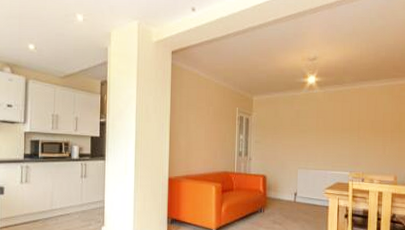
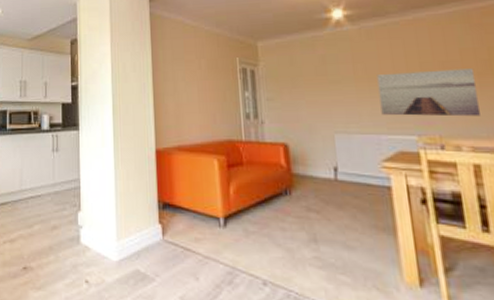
wall art: none [330,127,390,160] -> present [377,69,480,117]

